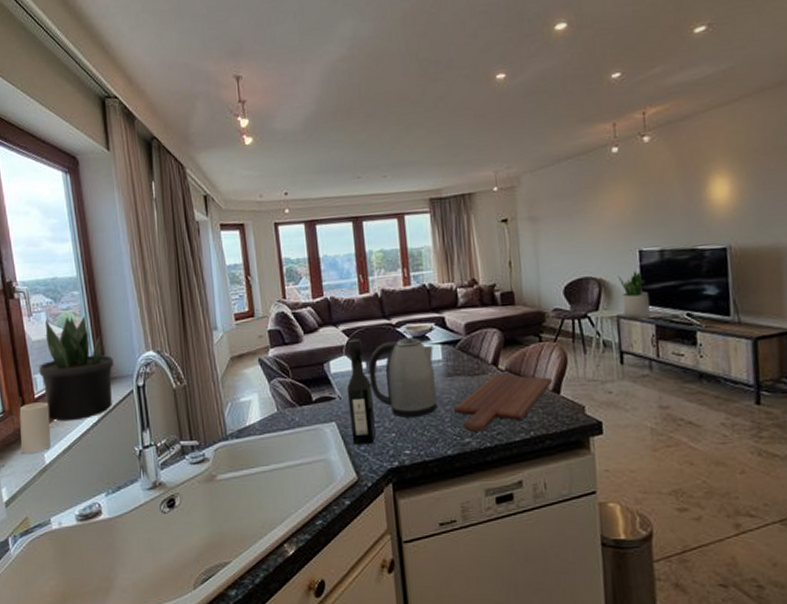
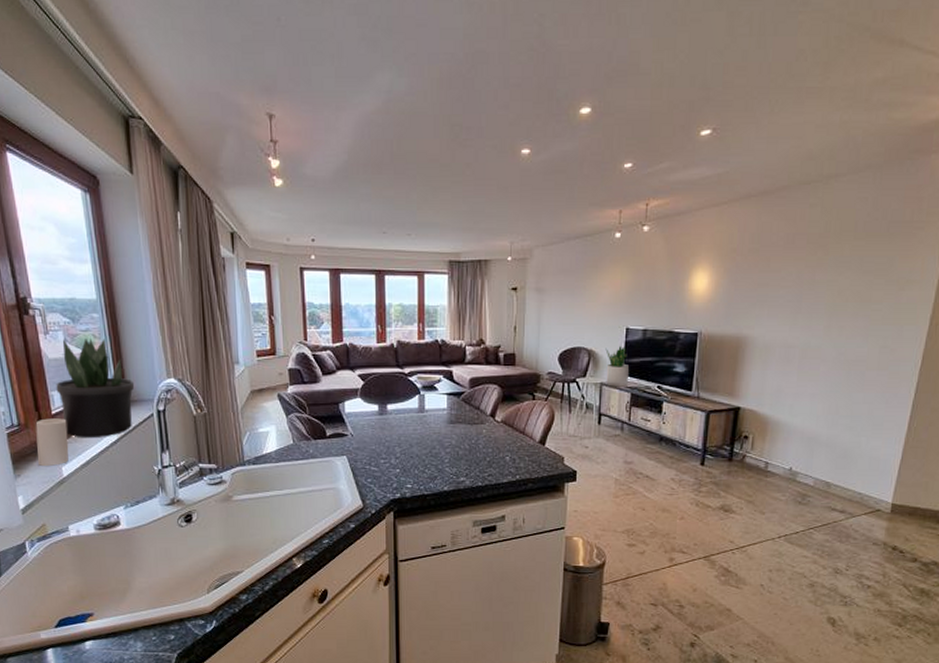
bottle: present [347,338,377,445] -> none [360,383,383,477]
kettle: present [368,337,437,418] -> none [380,386,440,456]
cutting board: present [454,374,552,432] -> none [453,424,539,473]

